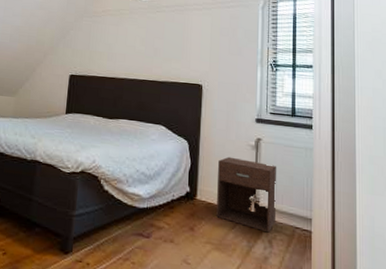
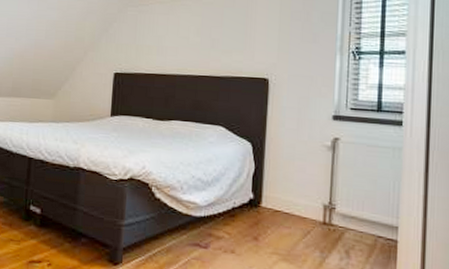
nightstand: present [216,156,277,233] -> none [284,159,358,243]

